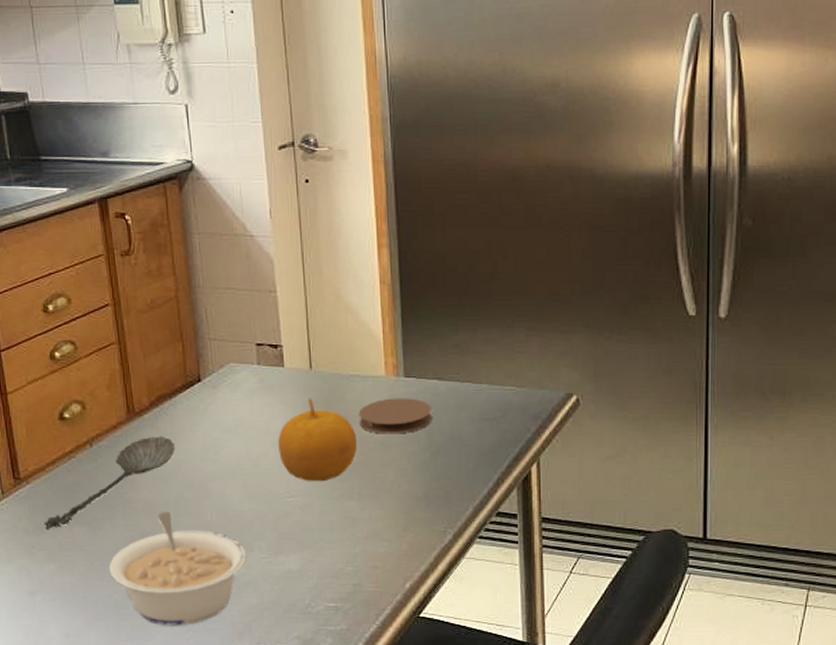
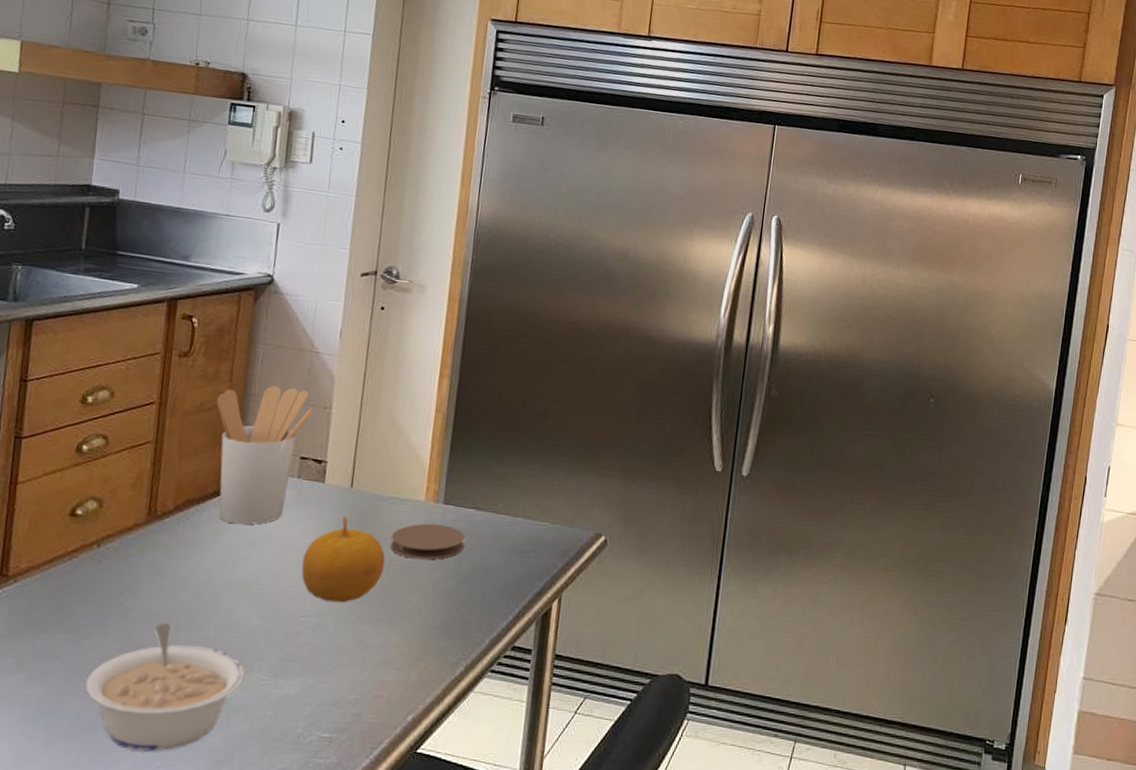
spoon: present [44,436,176,529] -> none [22,541,192,634]
utensil holder: none [166,275,259,415] -> present [216,386,314,525]

